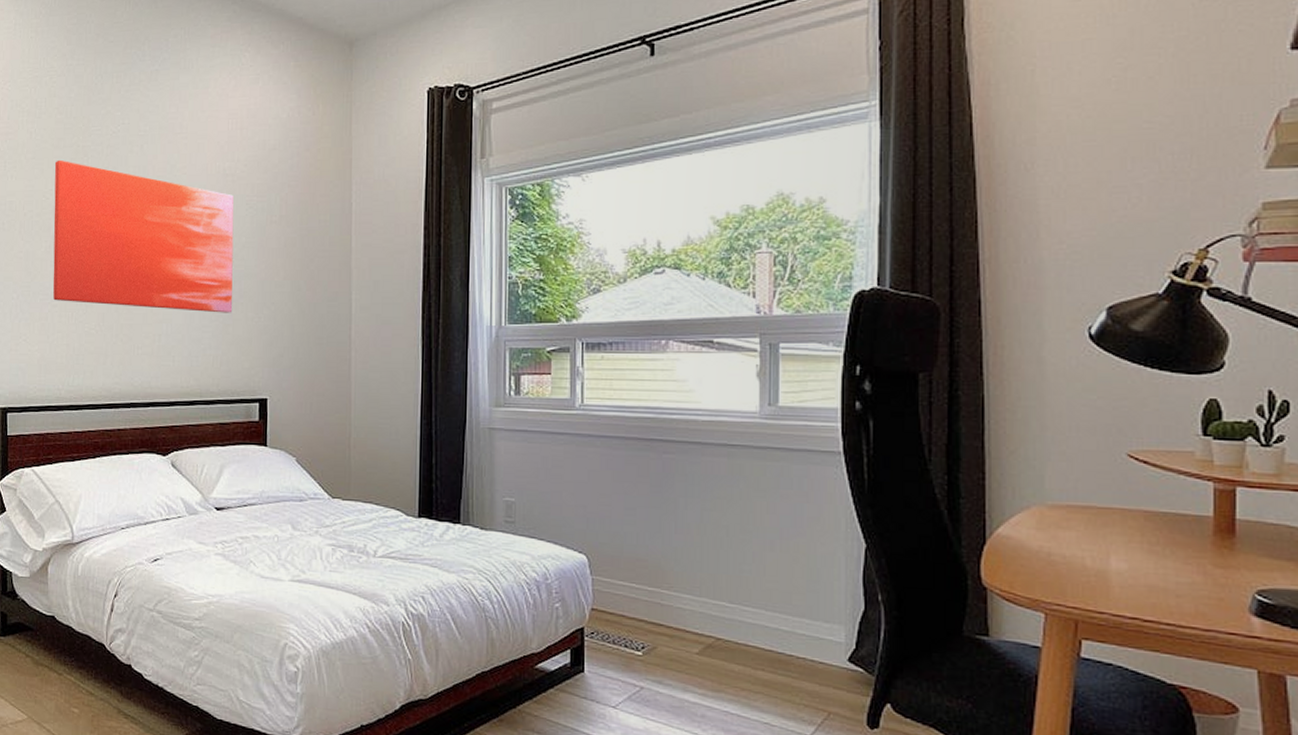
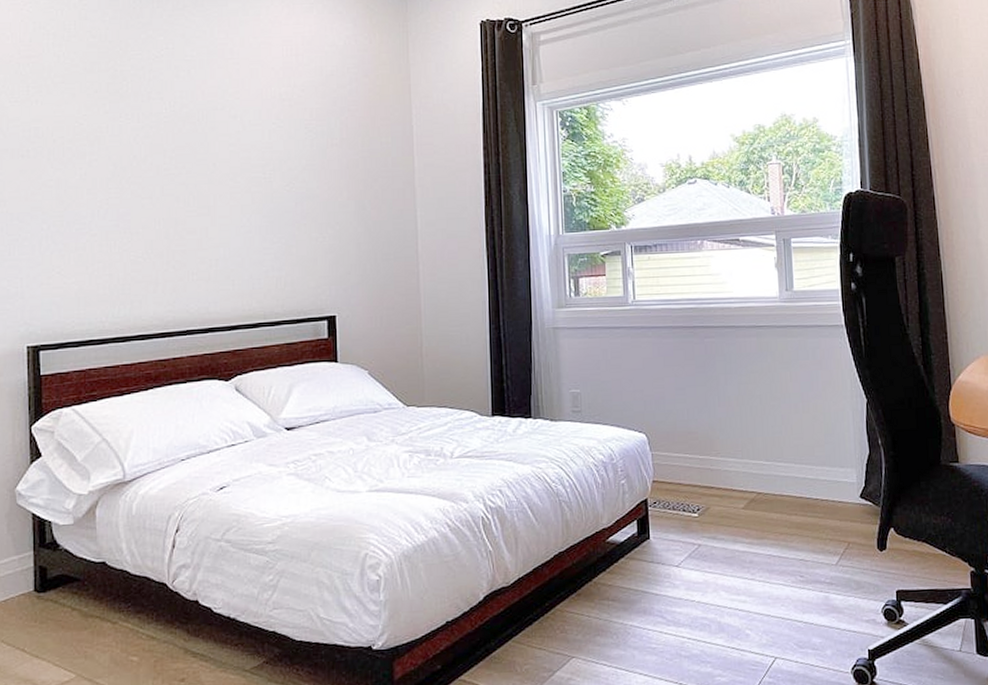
wall art: present [53,159,234,313] -> none [88,84,295,235]

